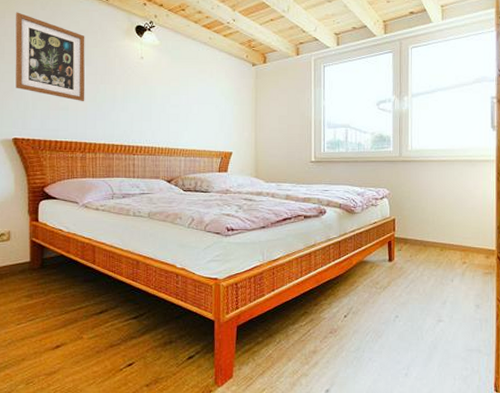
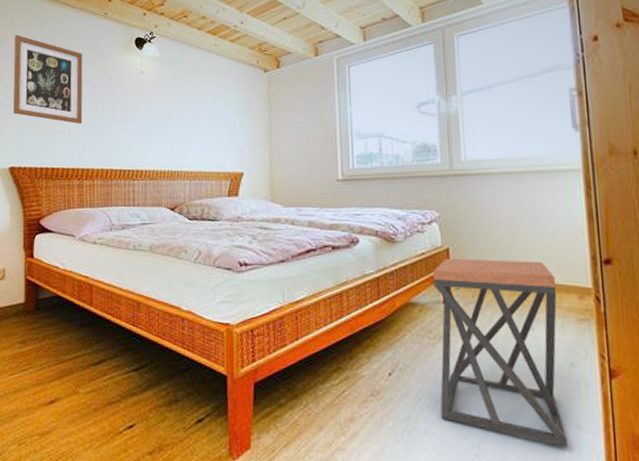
stool: none [382,226,471,366] -> present [433,258,567,448]

